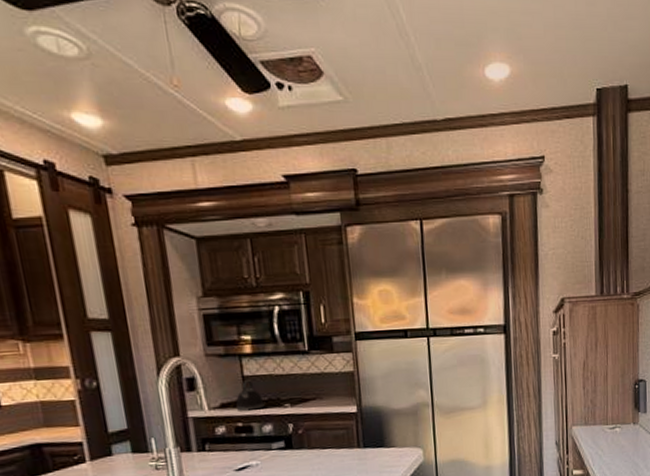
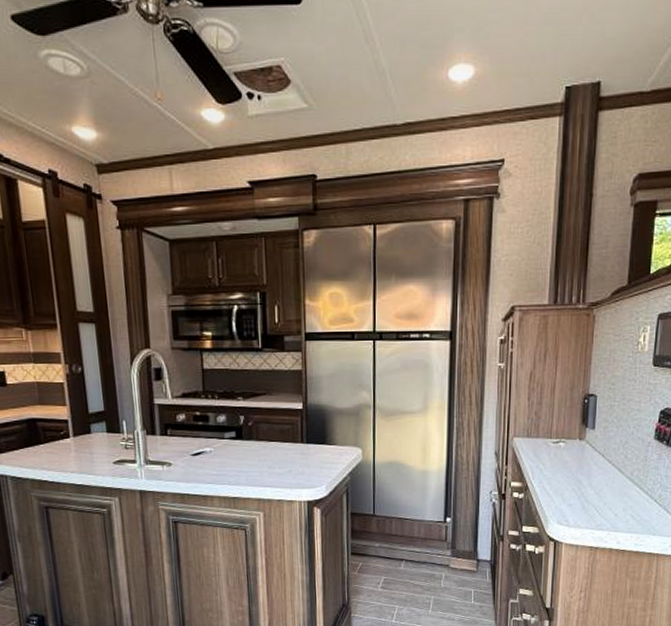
kettle: present [235,380,265,413] -> none [195,373,220,402]

